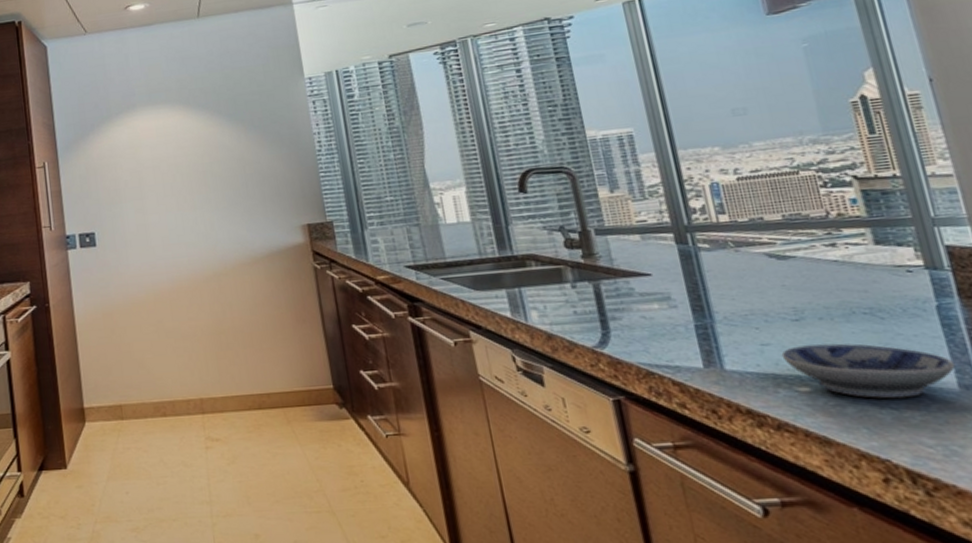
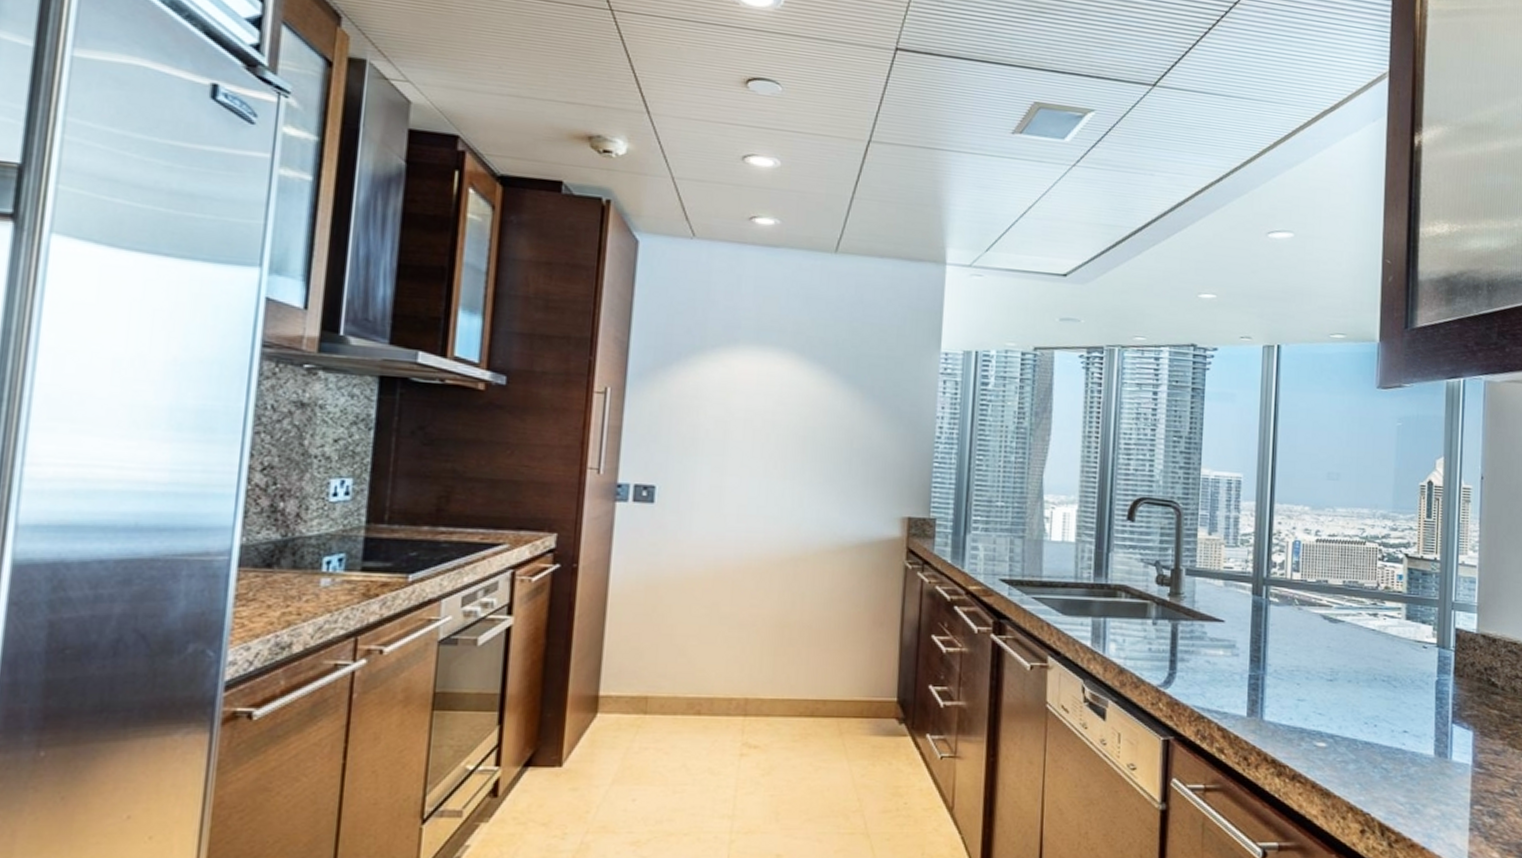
bowl: present [781,343,956,399] -> none [1311,704,1437,760]

